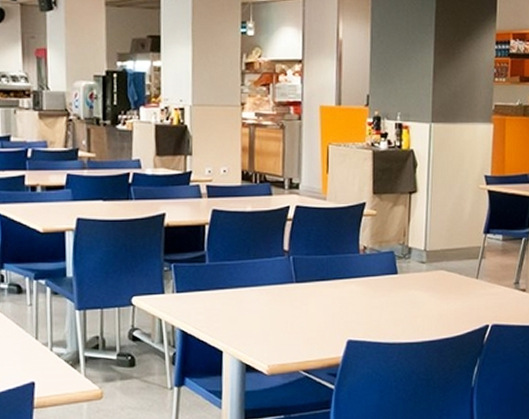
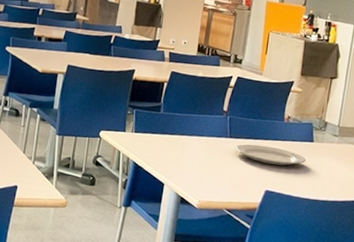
plate: none [304,286,391,308] -> present [235,144,306,166]

